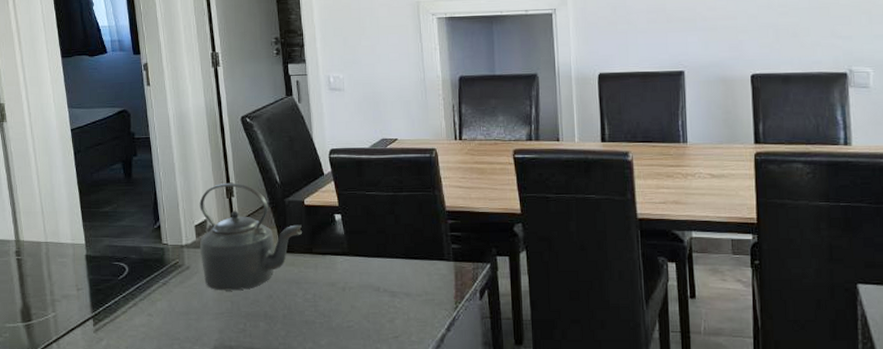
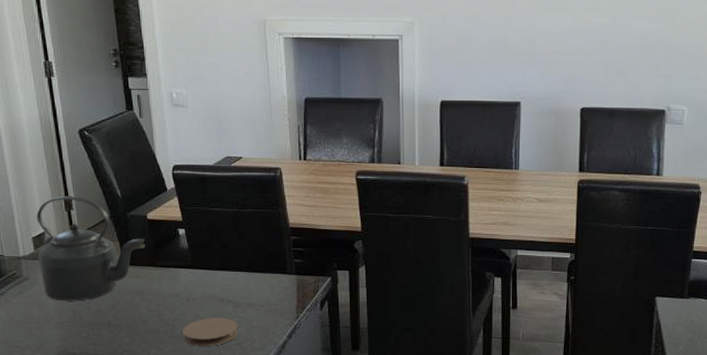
coaster: none [337,308,396,339] -> present [182,317,239,346]

